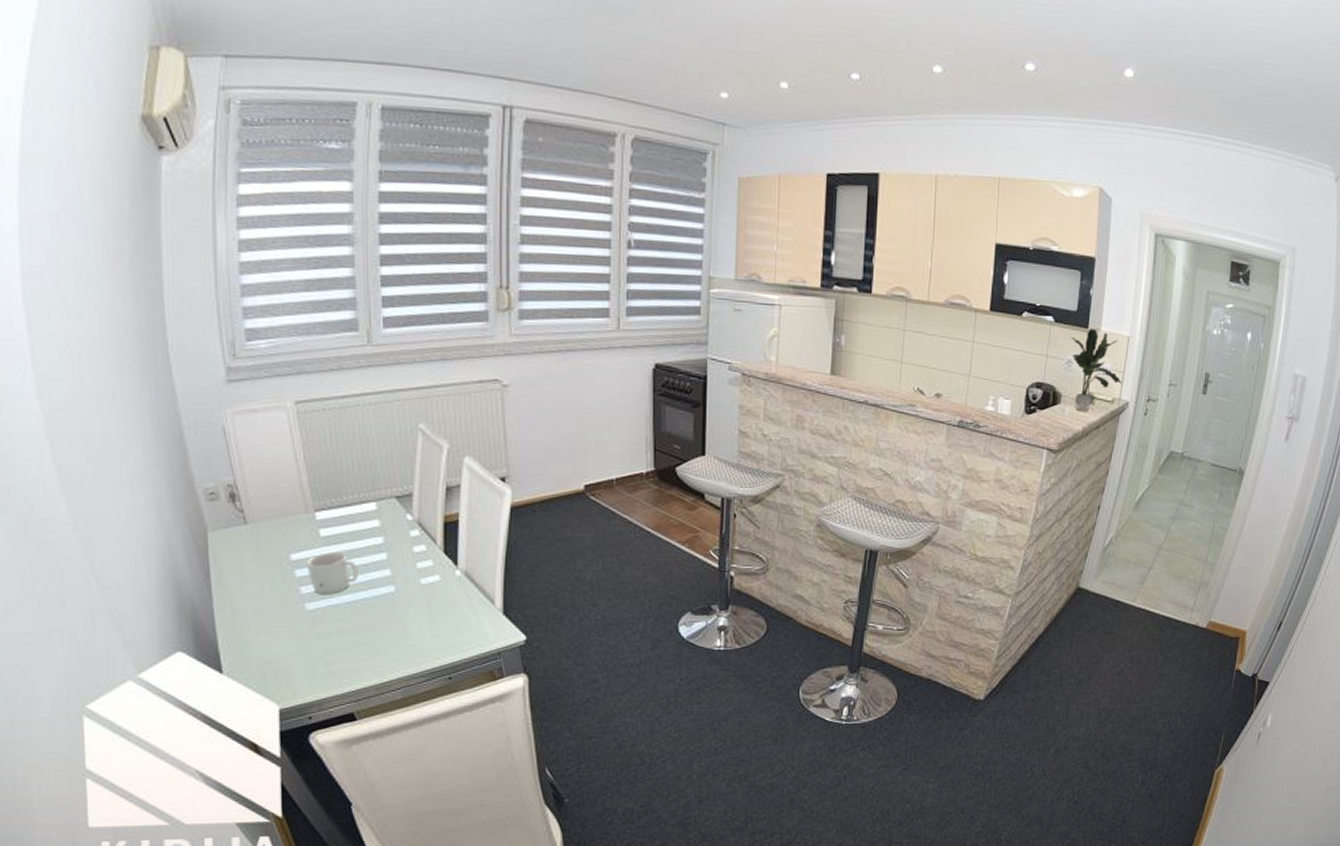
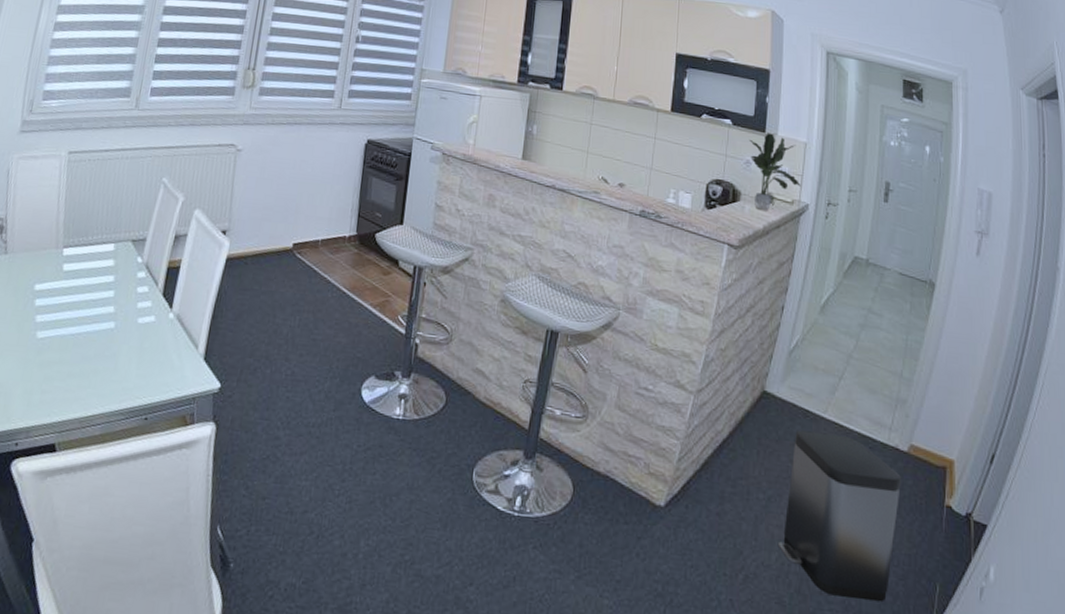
mug: present [306,552,358,595] -> none [45,285,88,325]
pedal bin: none [1086,619,1200,755] -> present [777,430,902,601]

